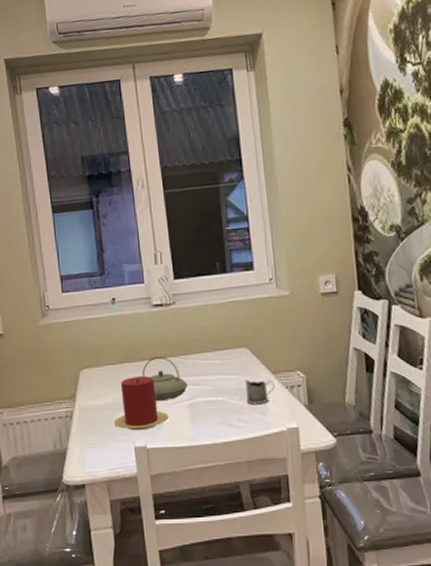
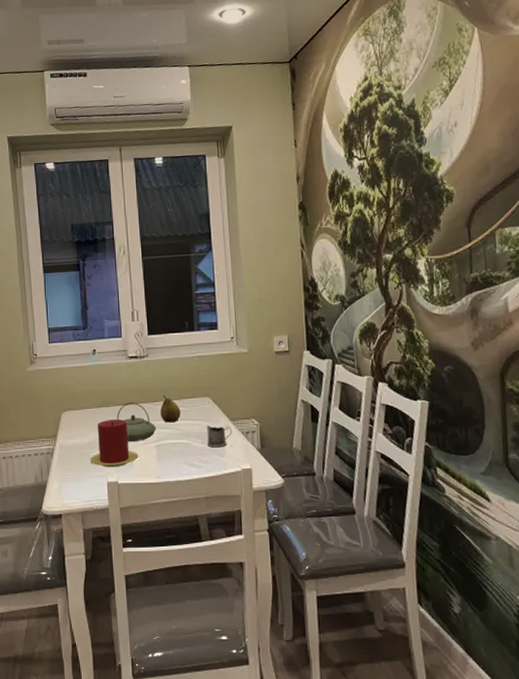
fruit: none [191,347,215,378] -> present [160,395,181,423]

